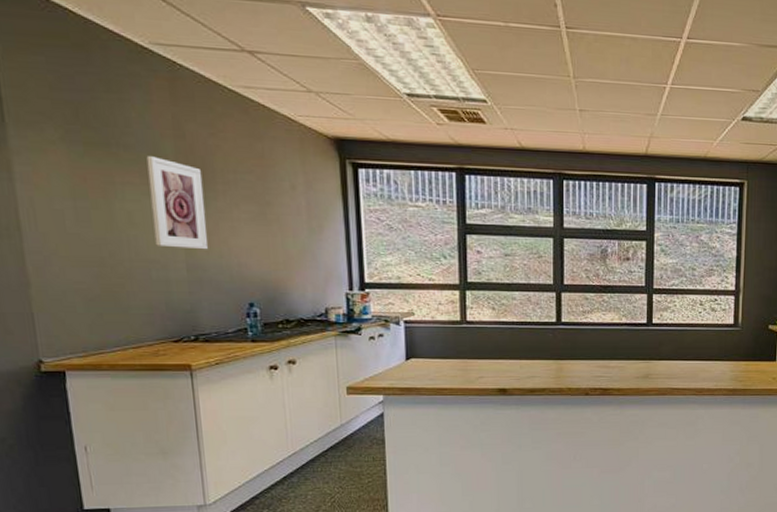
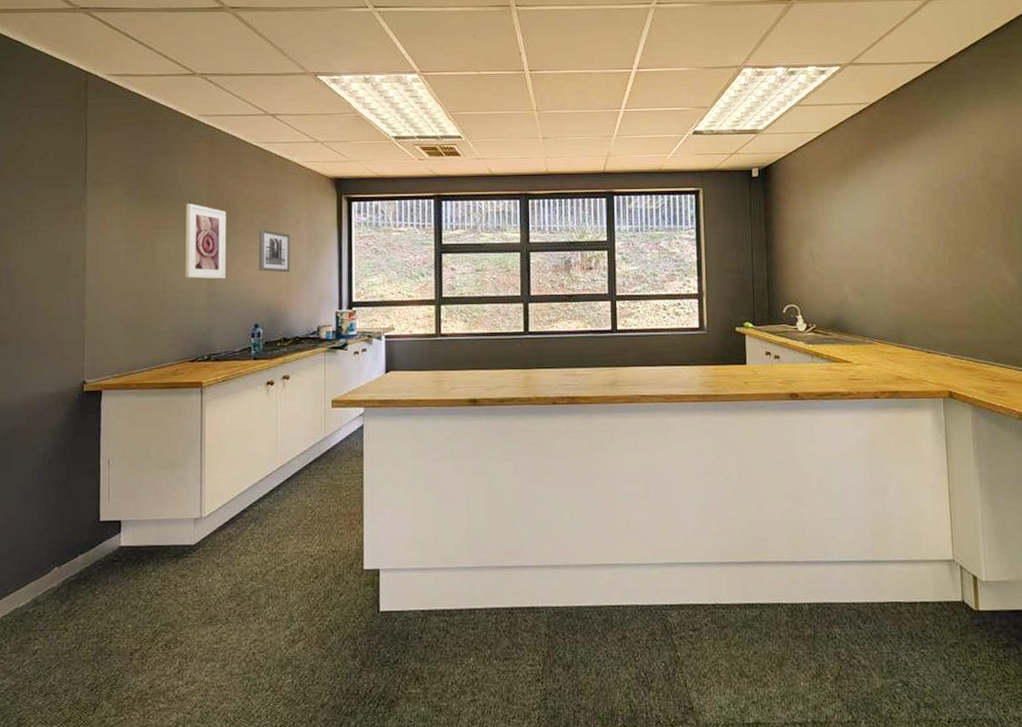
wall art: none [244,193,287,246] -> present [258,229,290,273]

